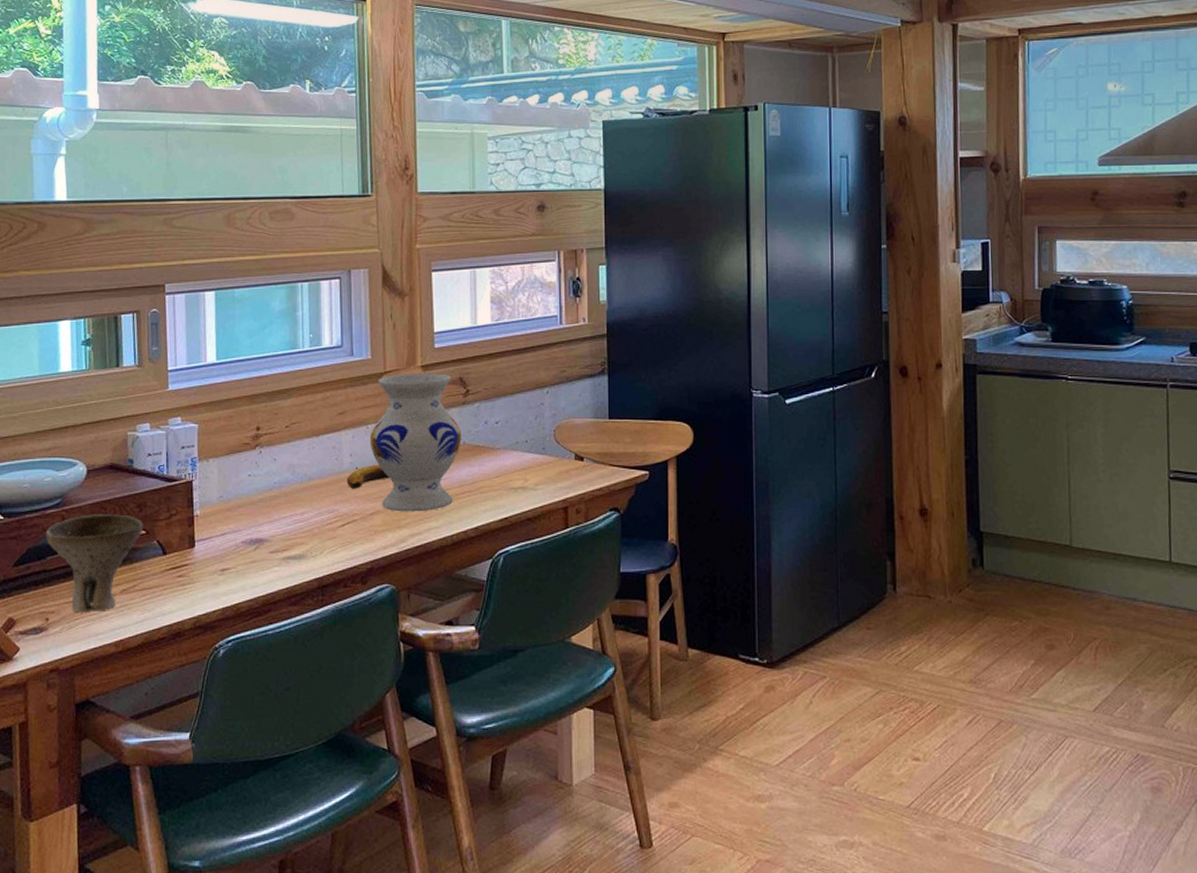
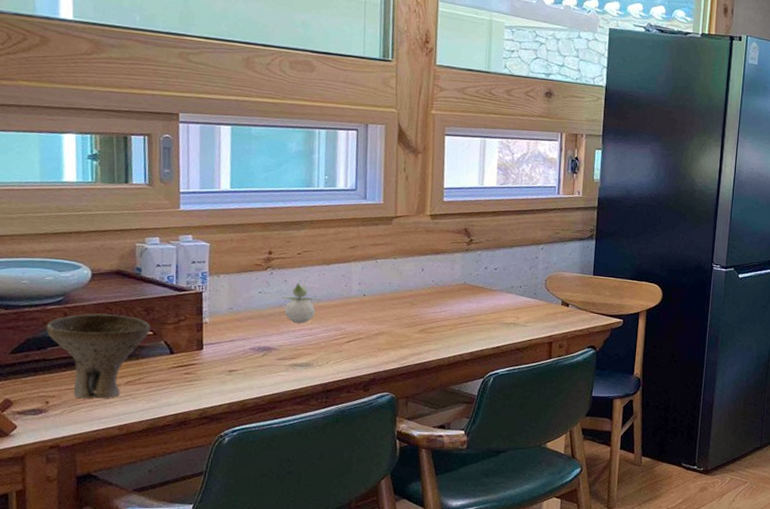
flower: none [271,456,308,508] -> present [281,280,318,324]
banana: present [346,464,389,489] -> none [354,293,394,312]
vase: present [369,373,461,512] -> none [378,220,463,336]

